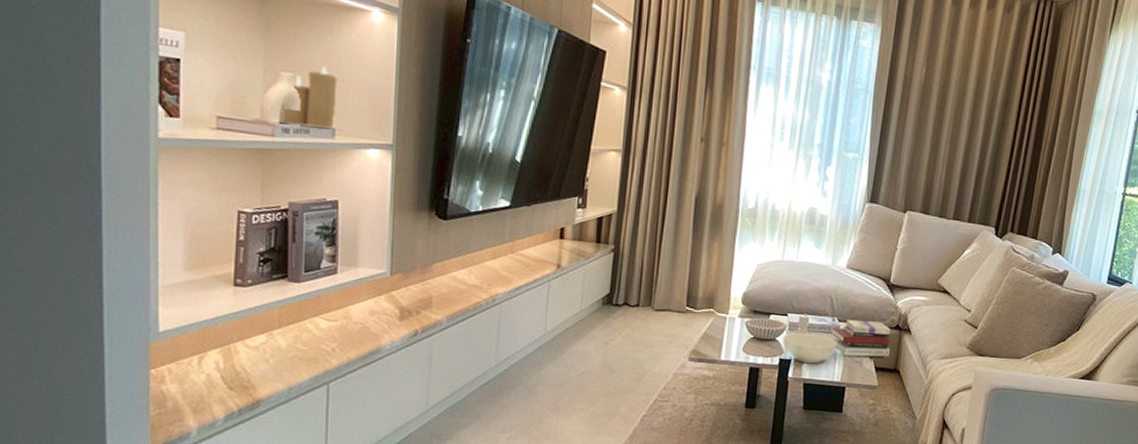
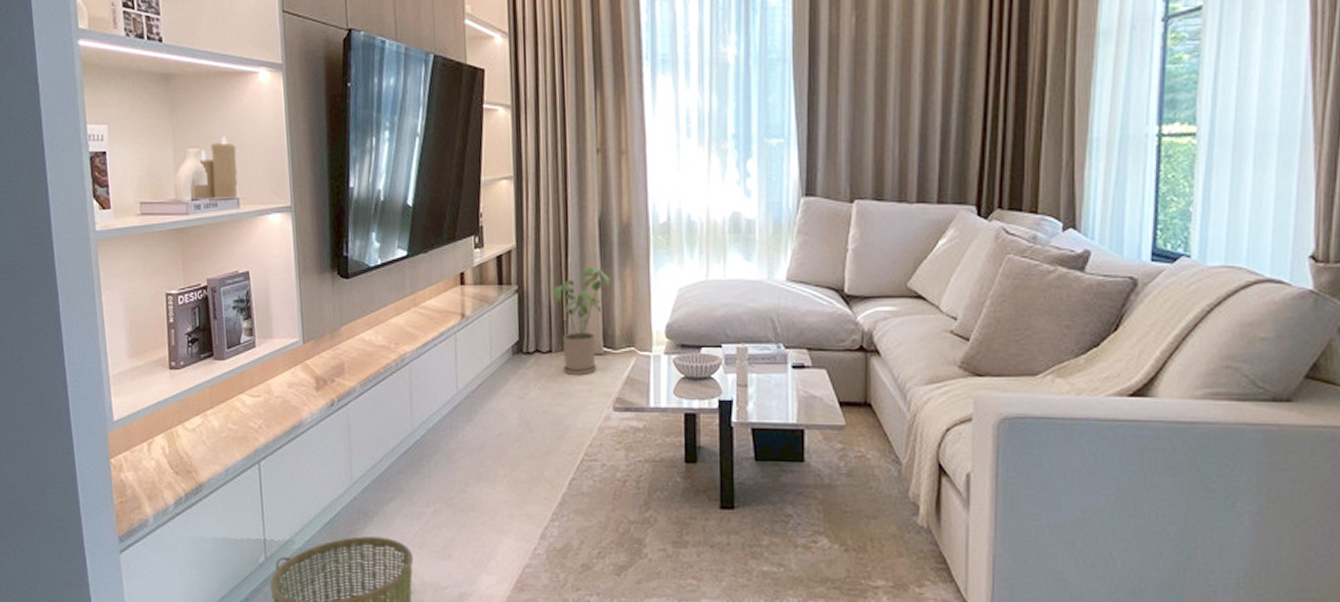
house plant: none [646,236,703,329] -> present [553,266,614,375]
bowl: present [783,332,838,364] -> none [719,366,787,404]
books: present [831,319,891,359] -> none [778,344,855,391]

